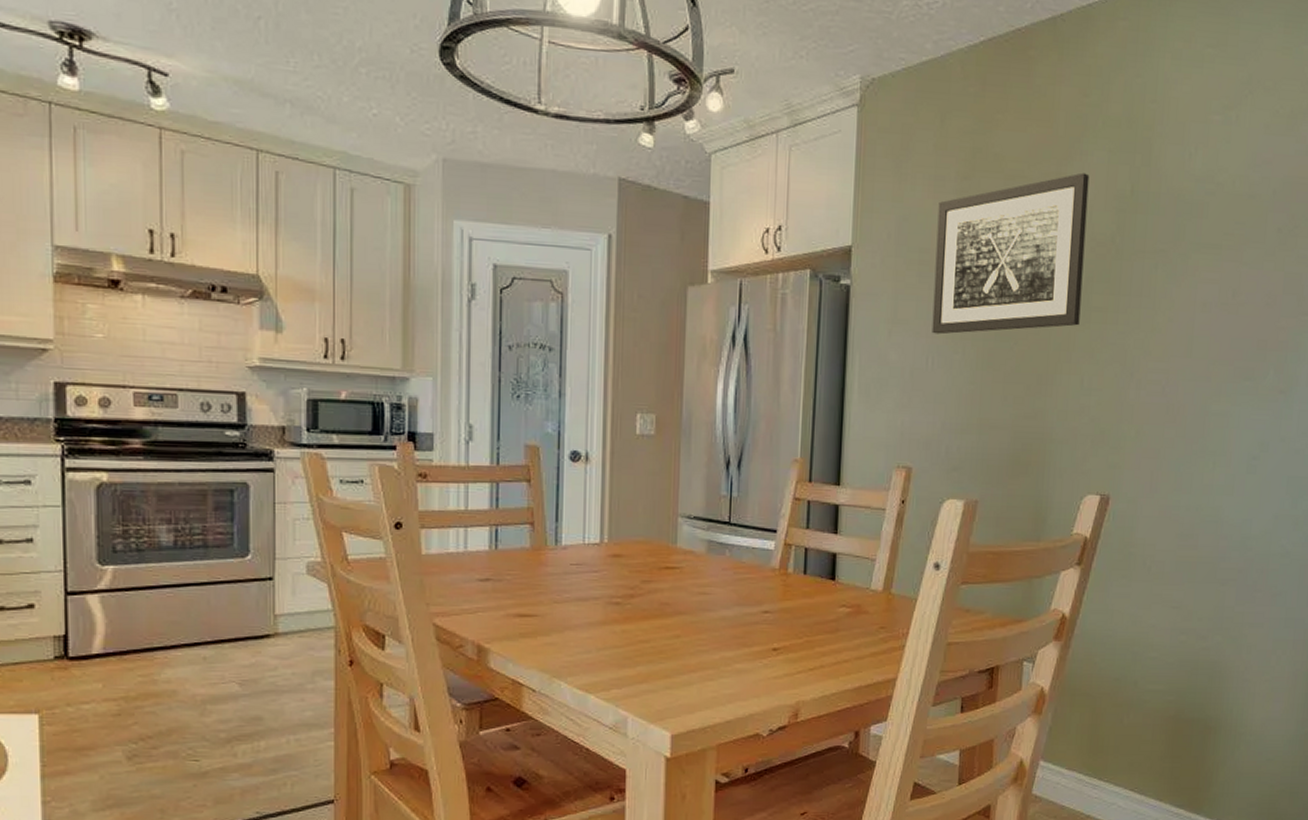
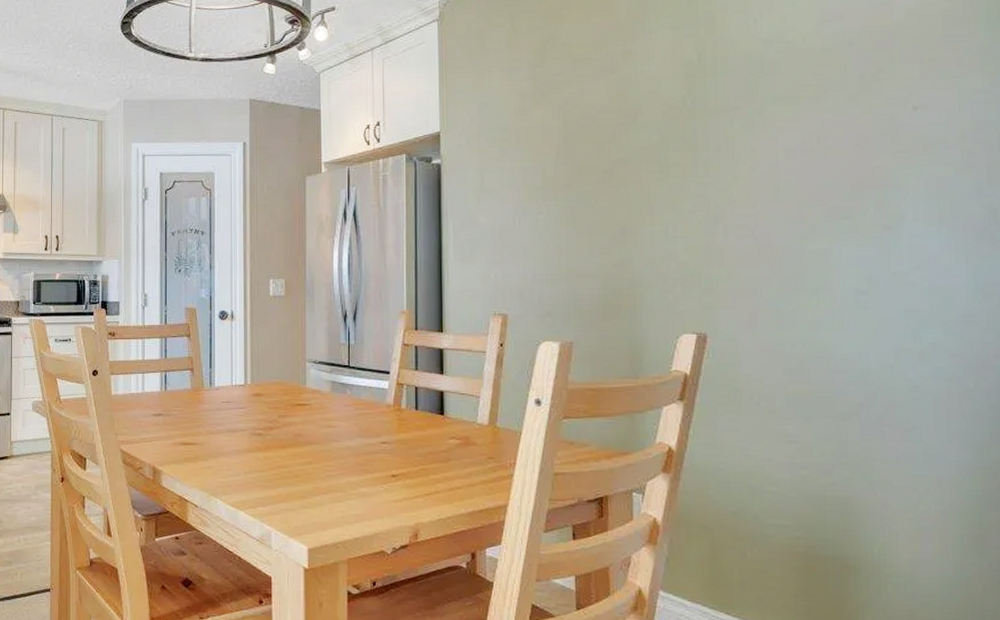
wall art: present [932,172,1090,335] -> none [514,48,658,199]

